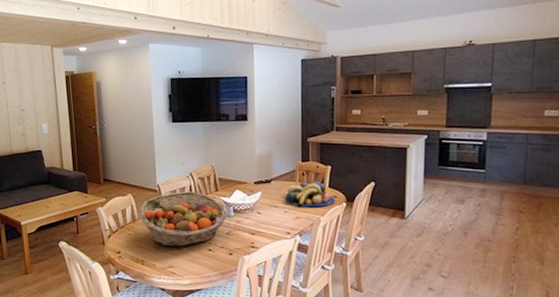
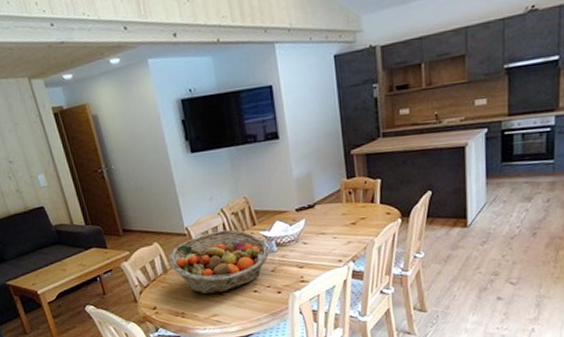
fruit bowl: present [285,181,336,207] -> none [332,198,389,230]

